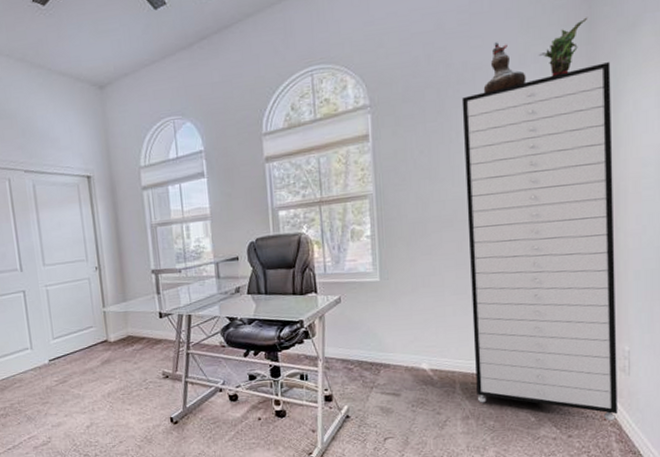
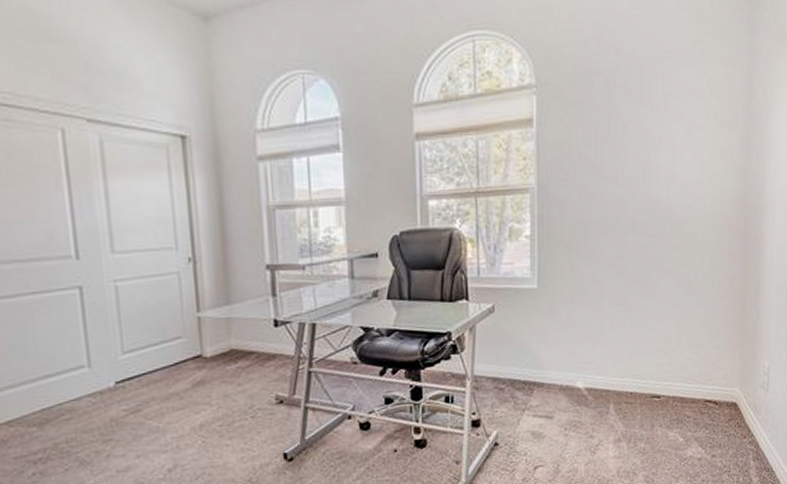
storage cabinet: present [461,62,618,421] -> none [629,70,767,439]
decorative vase: present [483,42,527,94] -> none [651,33,692,87]
potted plant: present [538,17,588,77] -> none [704,19,750,78]

